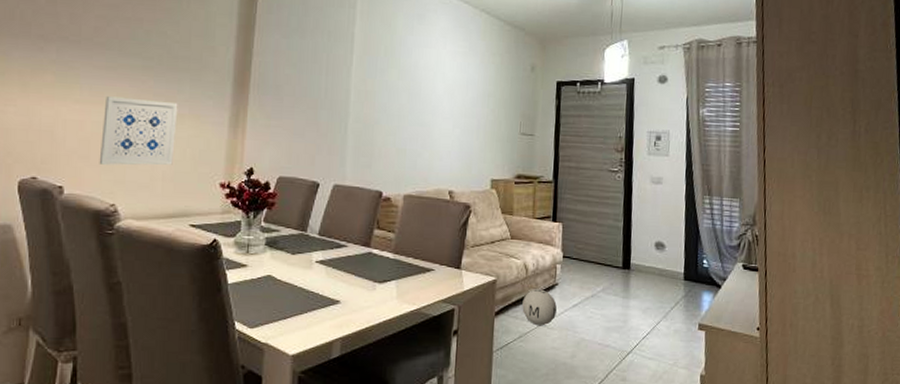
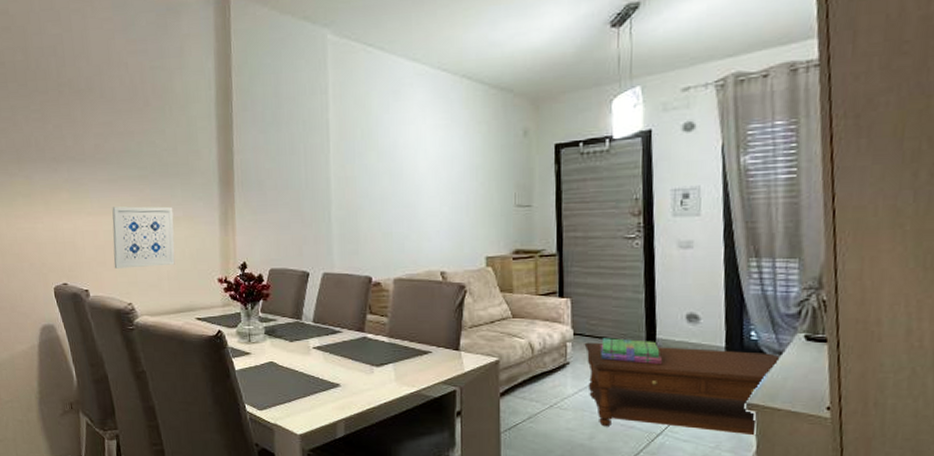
ball: present [522,289,557,326] -> none [530,369,569,407]
coffee table: none [571,265,726,354] -> present [584,342,782,436]
stack of books: none [584,261,635,288] -> present [600,338,663,365]

